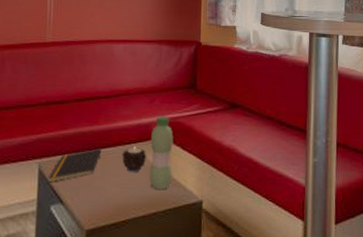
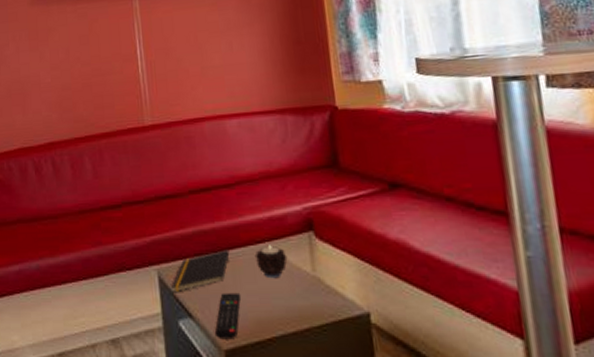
remote control: none [79,183,105,222] -> present [214,292,241,340]
water bottle: present [150,116,173,190] -> none [288,205,324,300]

